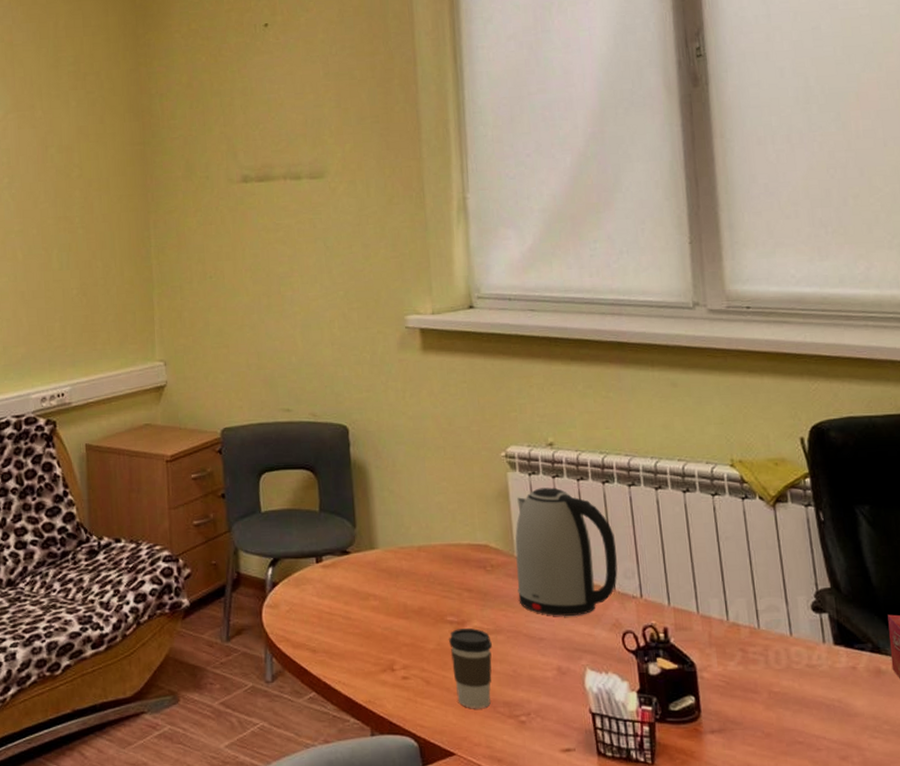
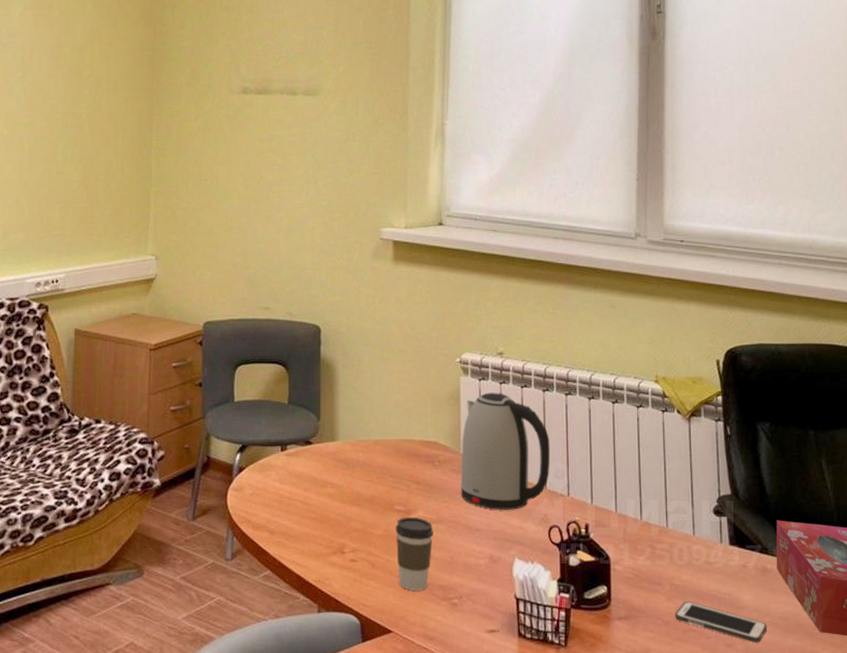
cell phone: none [776,710,888,754] -> present [675,601,768,642]

